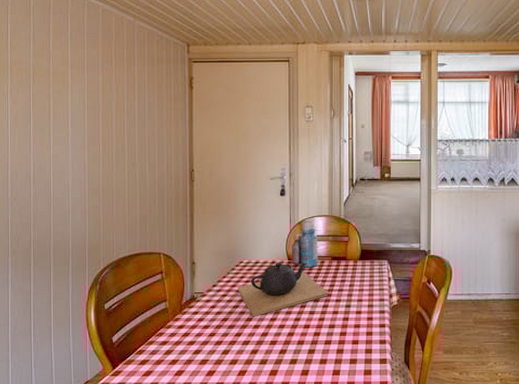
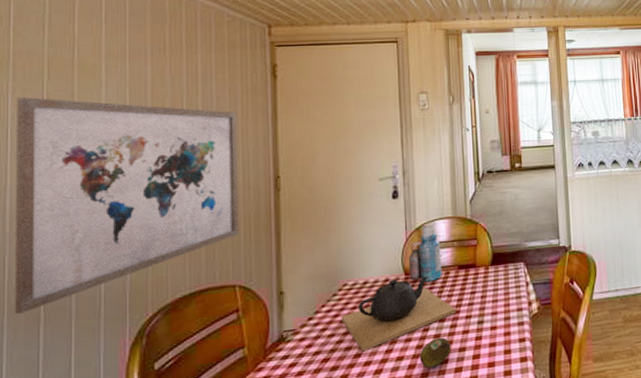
wall art: none [14,96,163,256] -> present [15,97,239,314]
fruit: none [297,314,322,338] -> present [419,337,451,369]

